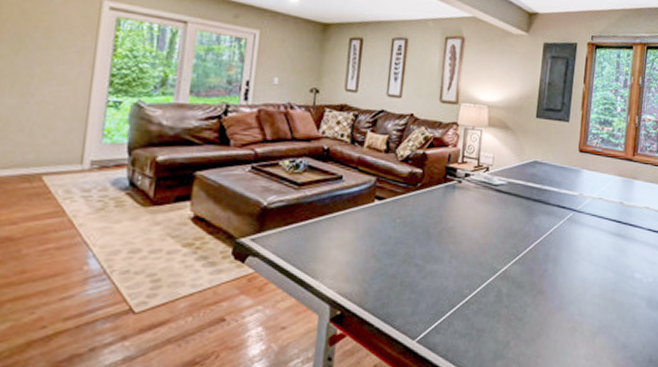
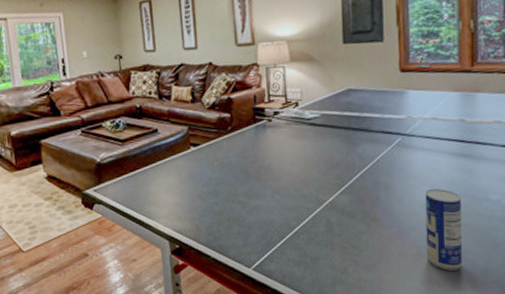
beverage can: none [579,265,613,346] -> present [425,189,462,270]

